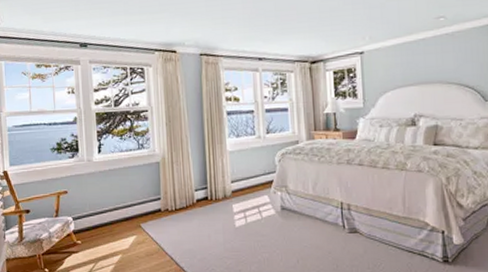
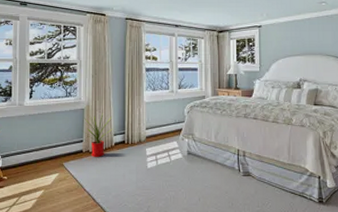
house plant: none [159,165,194,216] -> present [83,112,113,157]

